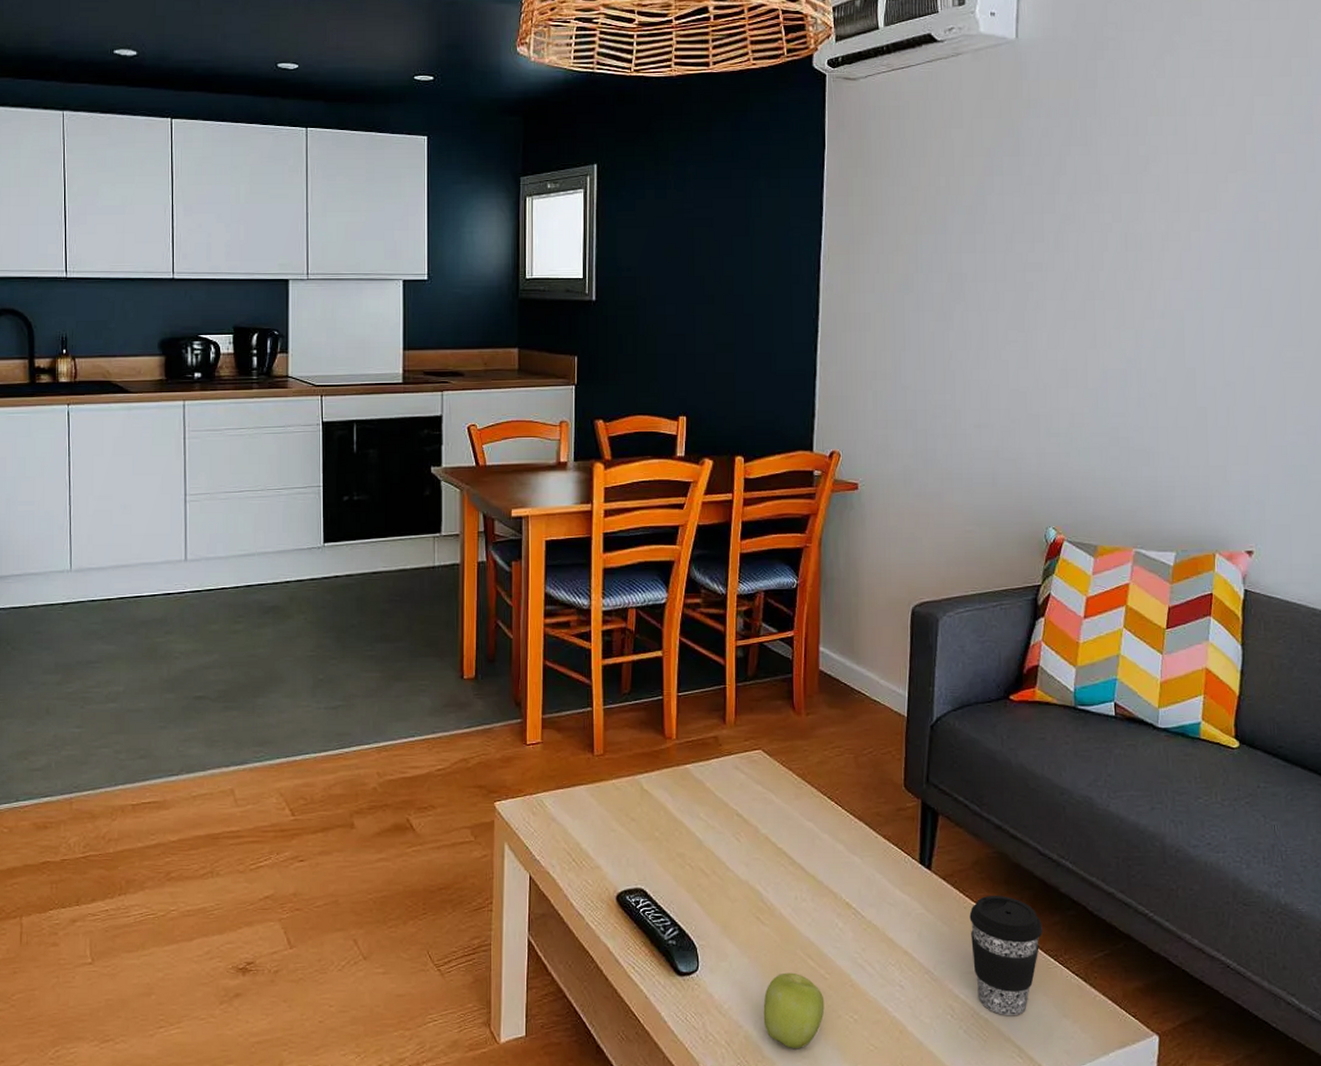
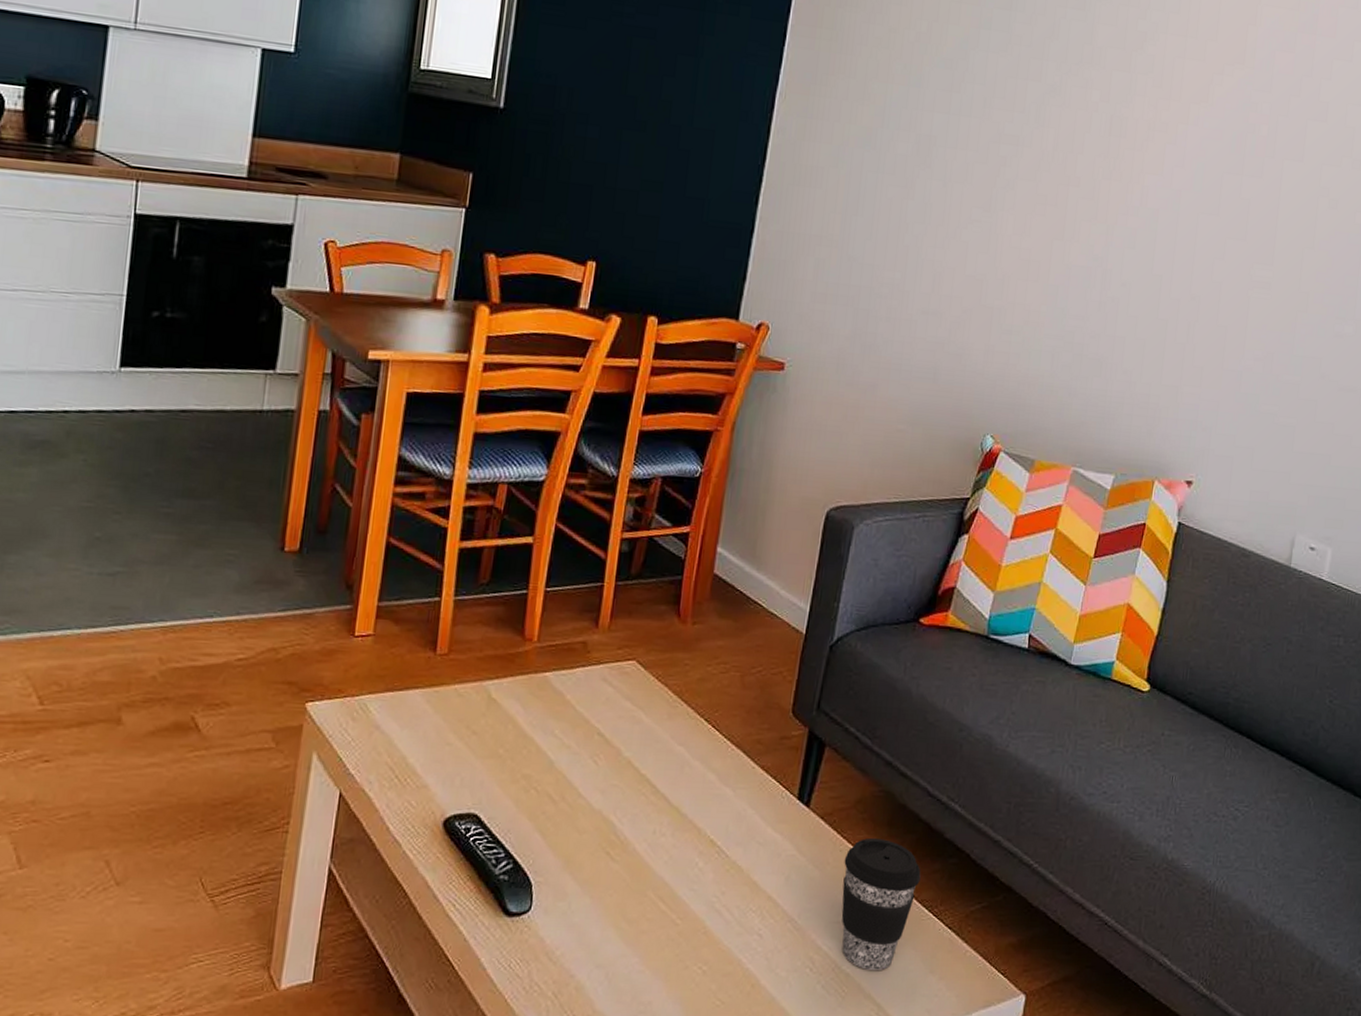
apple: present [763,972,825,1049] -> none [599,916,672,1003]

